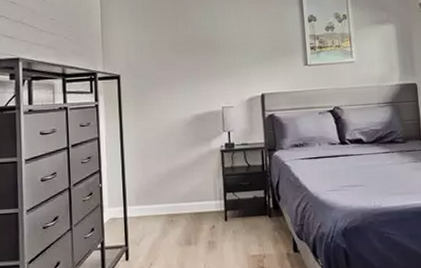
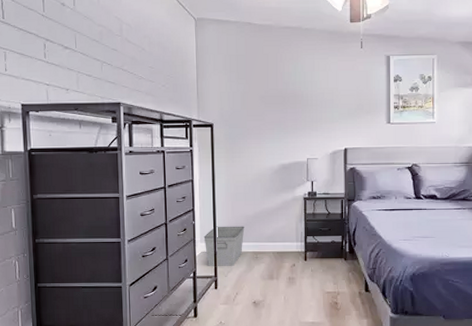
storage bin: none [112,185,158,234] -> present [203,226,245,266]

